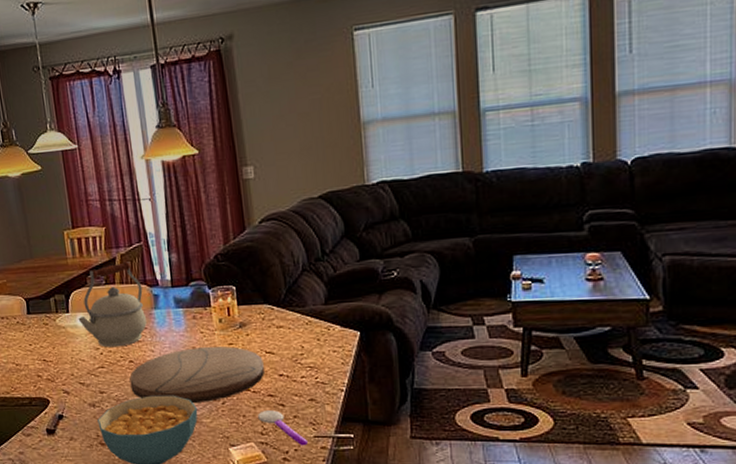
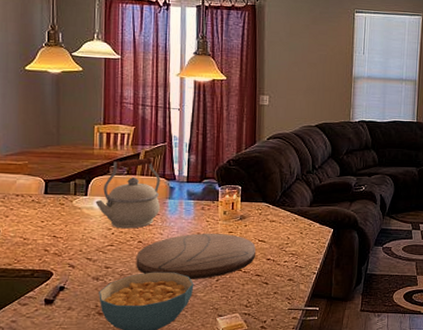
spoon: present [258,410,308,446] -> none [245,287,282,317]

